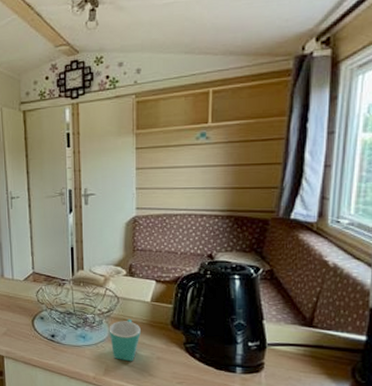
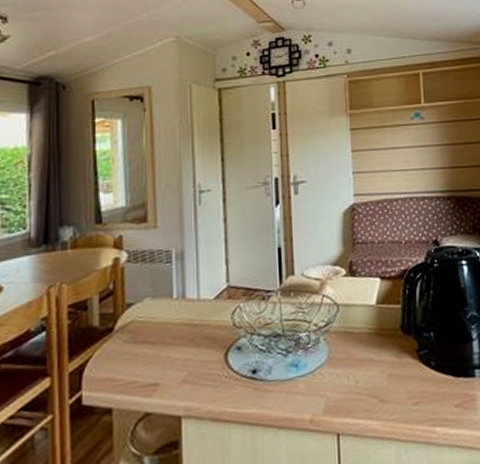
mug: present [109,318,141,362] -> none [328,329,367,388]

